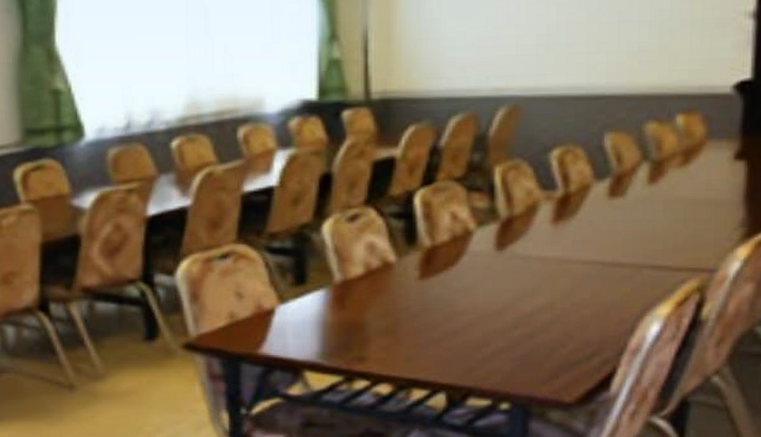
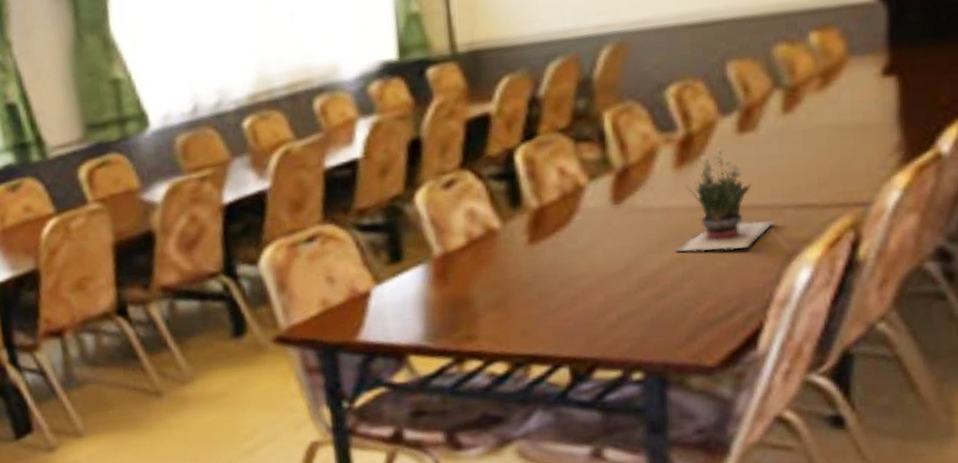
potted flower: none [547,209,633,301] -> present [676,148,775,252]

